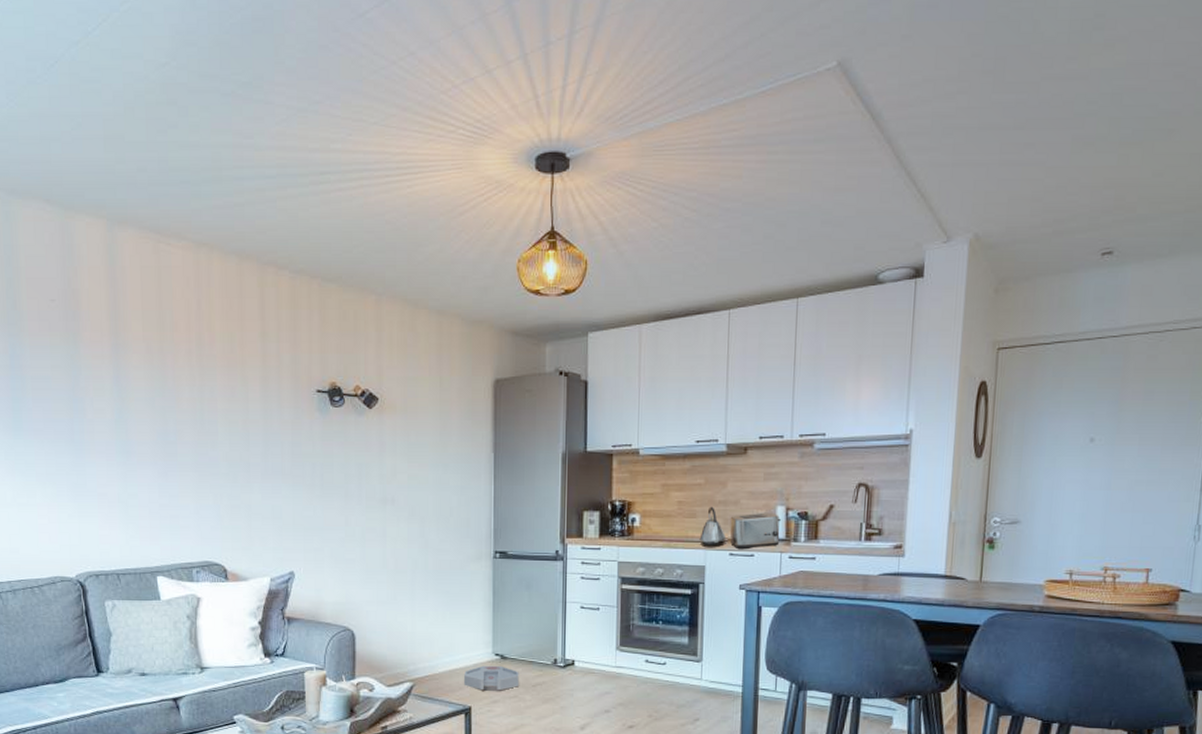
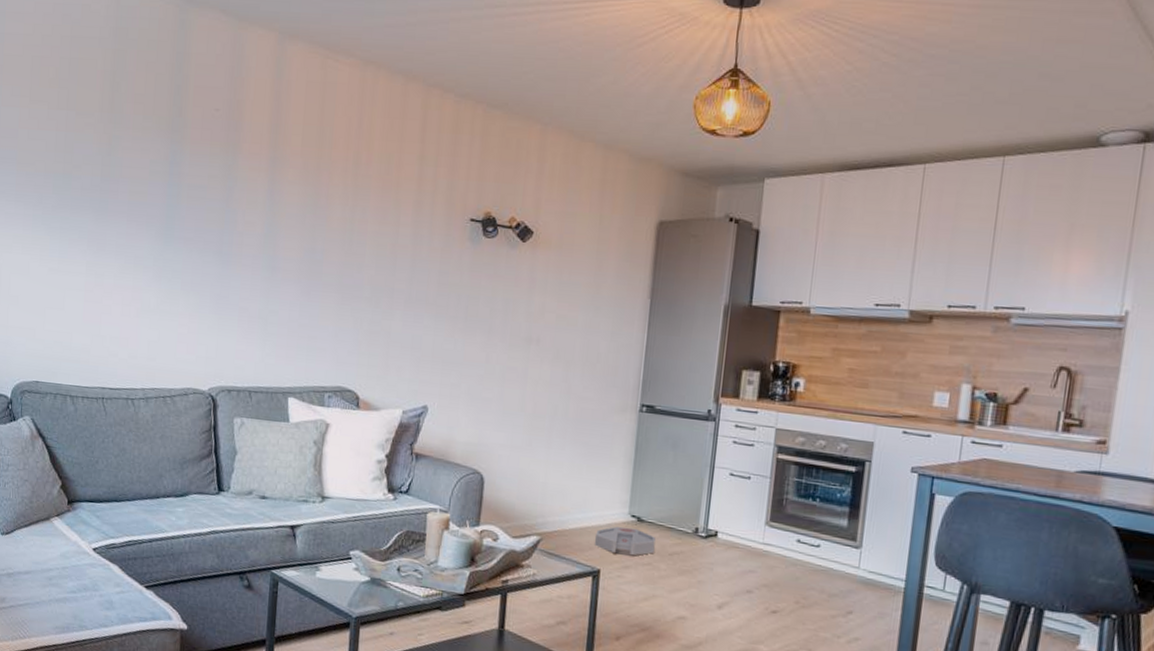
kettle: present [699,506,727,548] -> none [869,377,901,424]
toaster: present [730,512,781,550] -> none [905,389,965,429]

